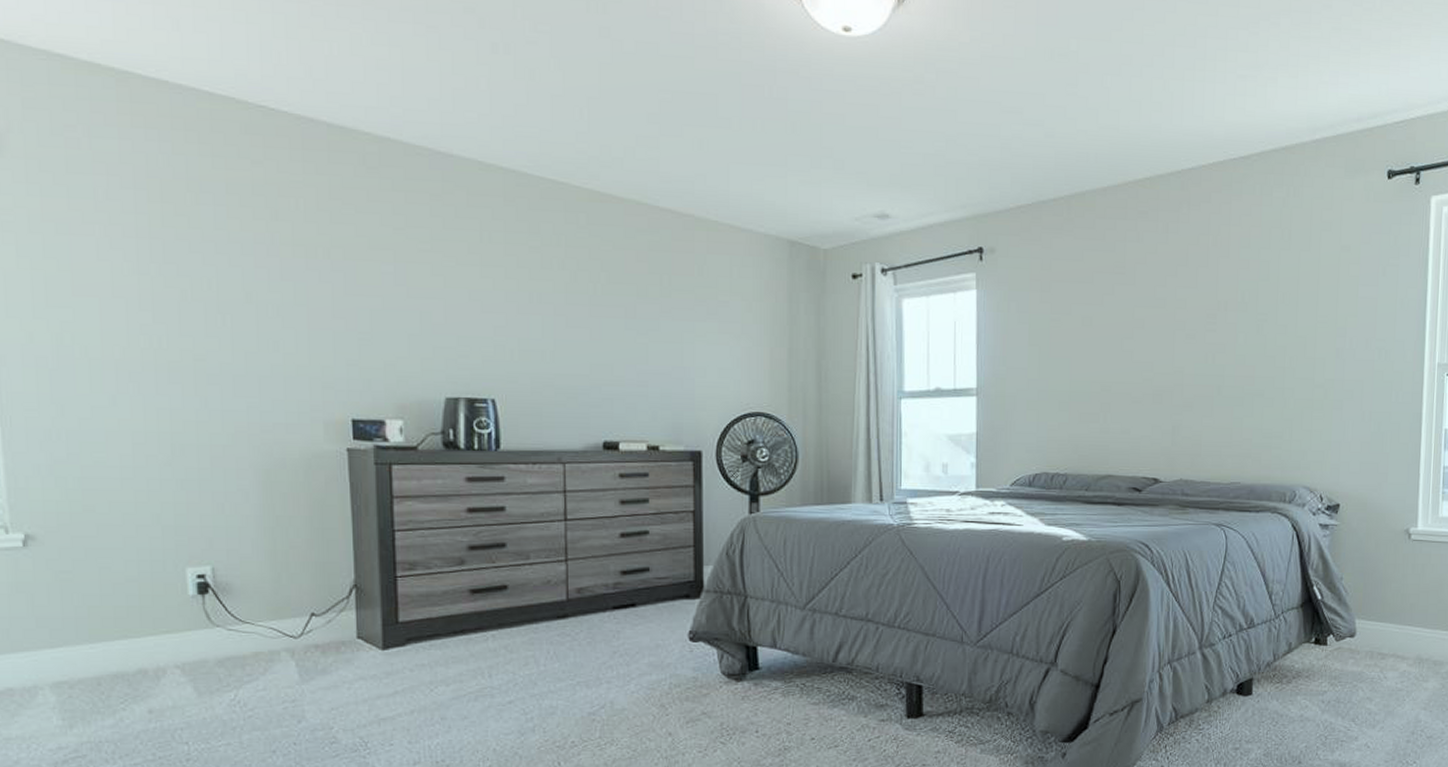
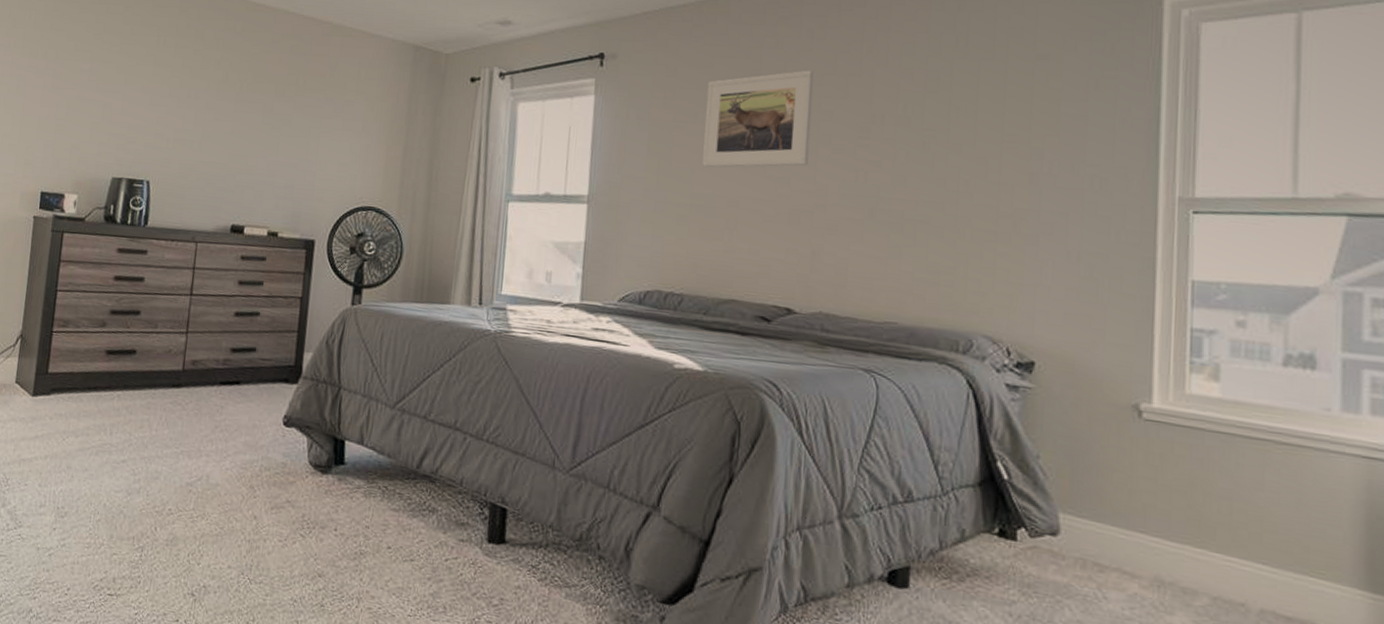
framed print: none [1078,262,1170,356] -> present [702,70,814,168]

